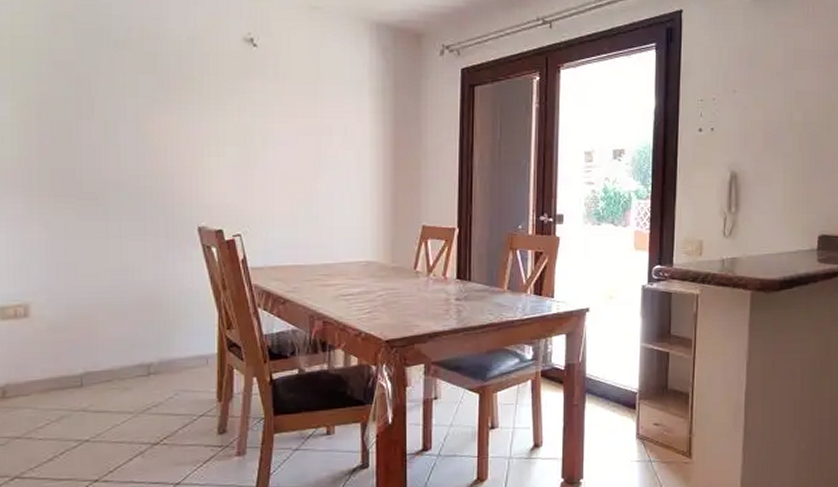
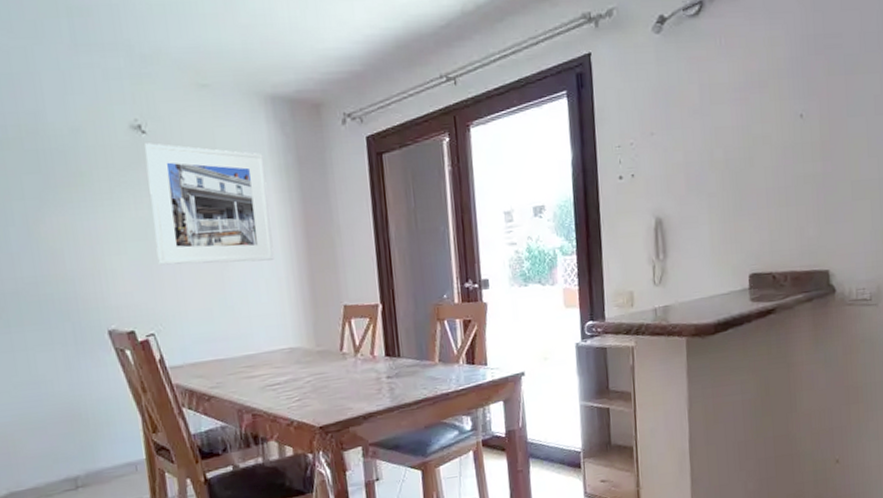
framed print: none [253,56,363,176] -> present [145,143,275,265]

